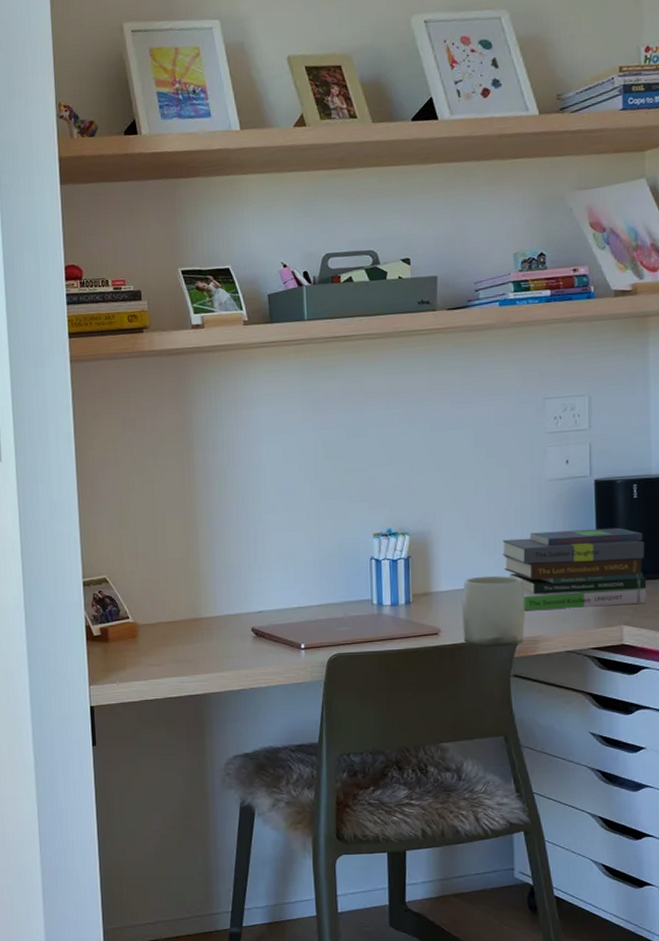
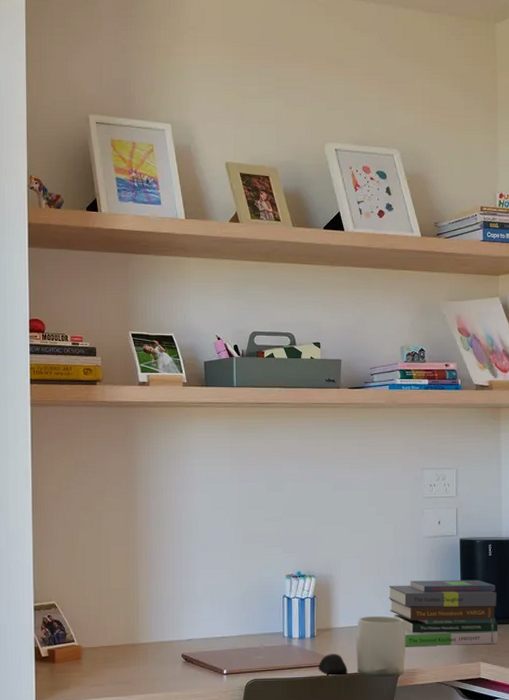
computer mouse: none [416,622,452,647] -> present [319,654,348,675]

